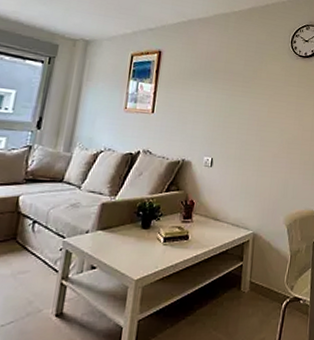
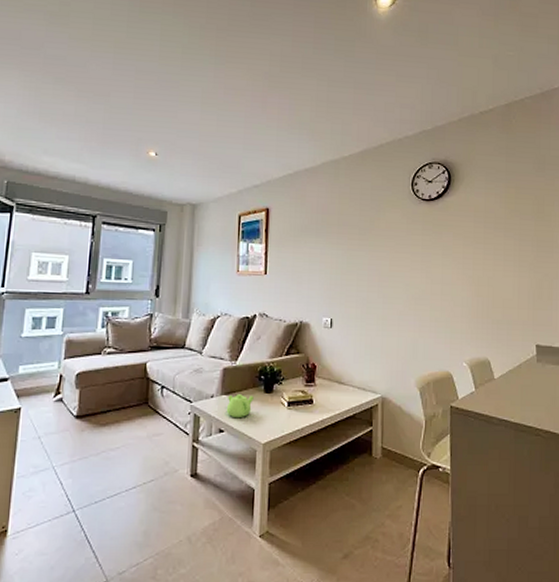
teapot: none [100,230,130,253] -> present [226,394,254,417]

